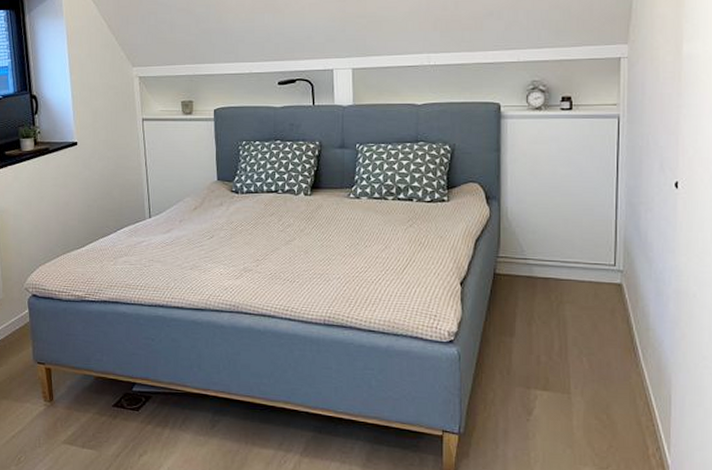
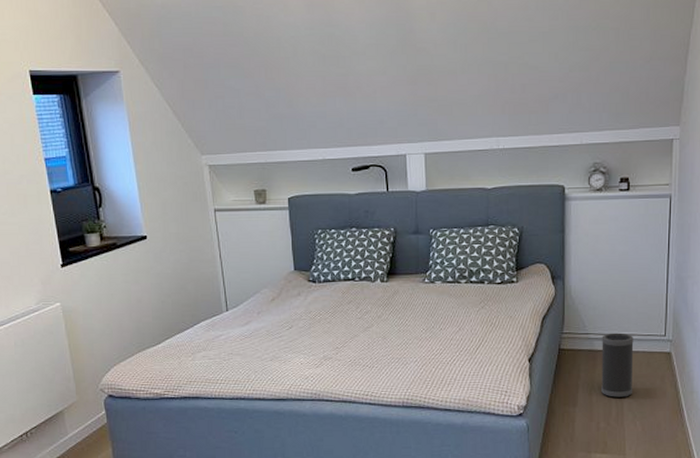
speaker: none [542,259,579,330] -> present [601,332,634,398]

